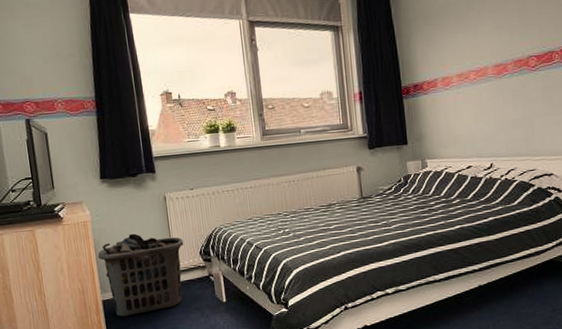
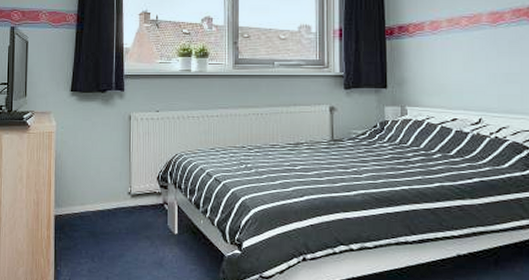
clothes hamper: present [97,233,184,317] -> none [57,150,143,236]

